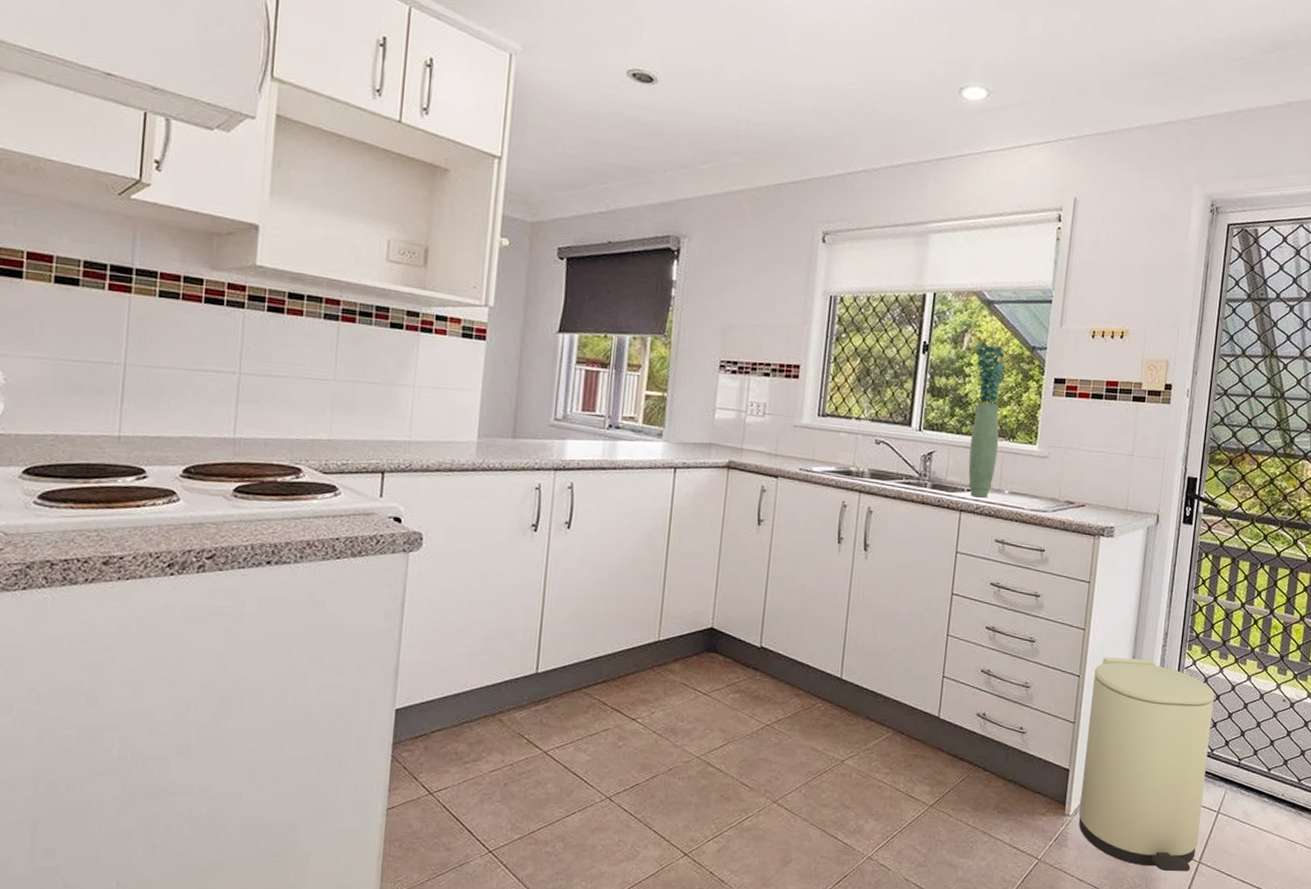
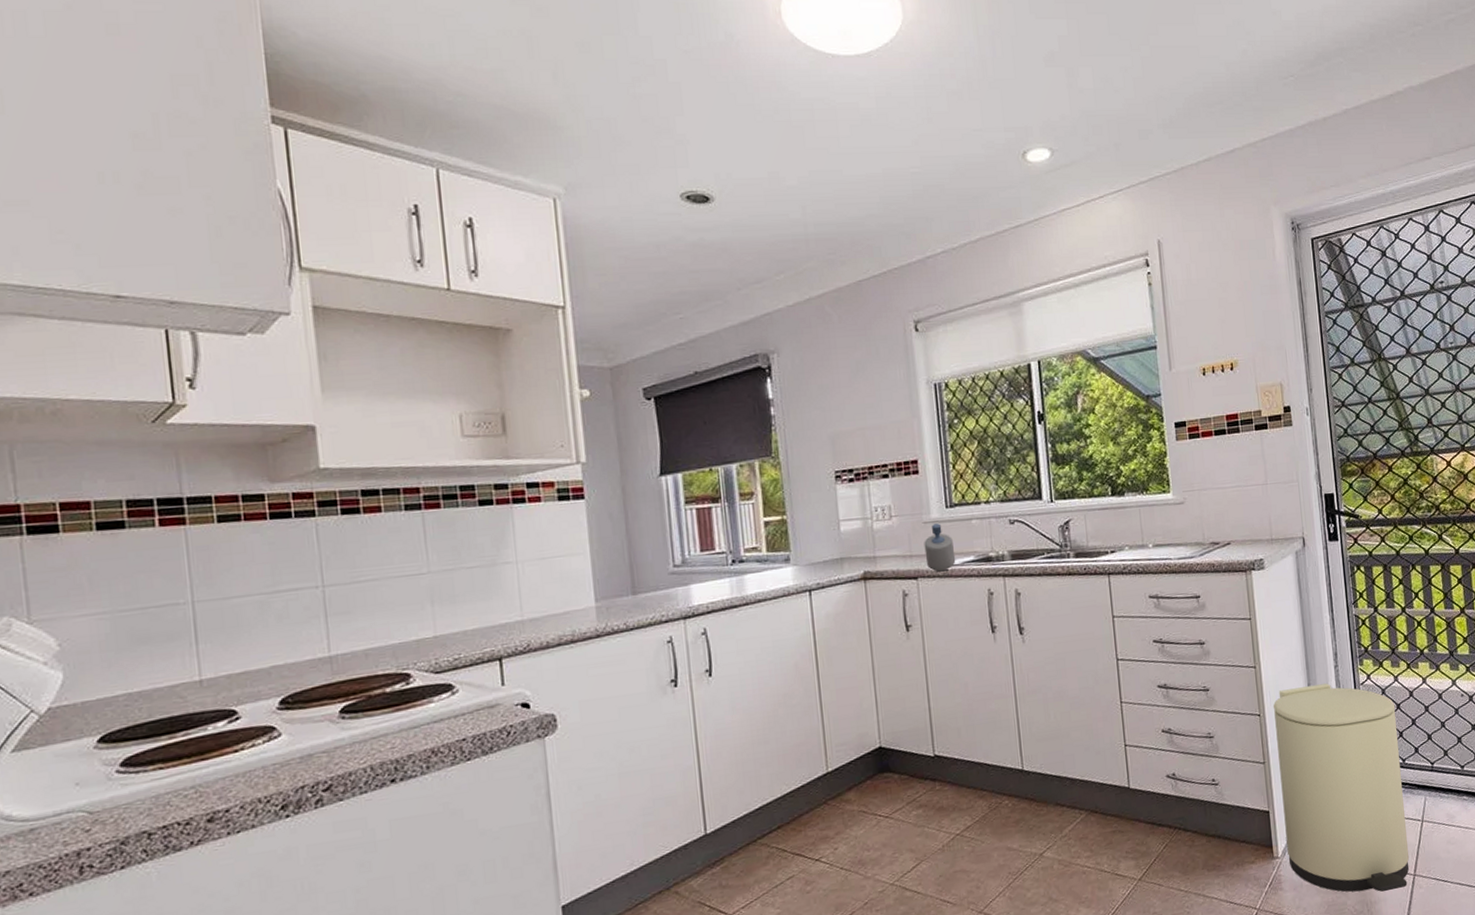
soap dispenser: none [788,429,819,476] -> present [924,523,956,572]
vase: present [968,337,1005,498] -> none [1090,396,1135,557]

